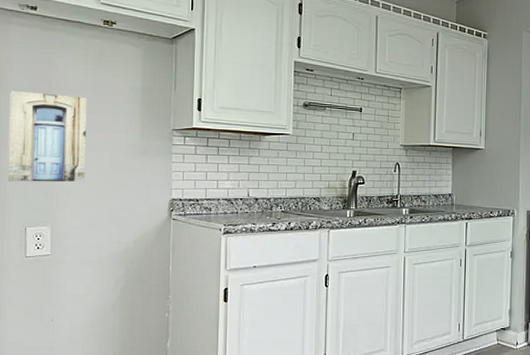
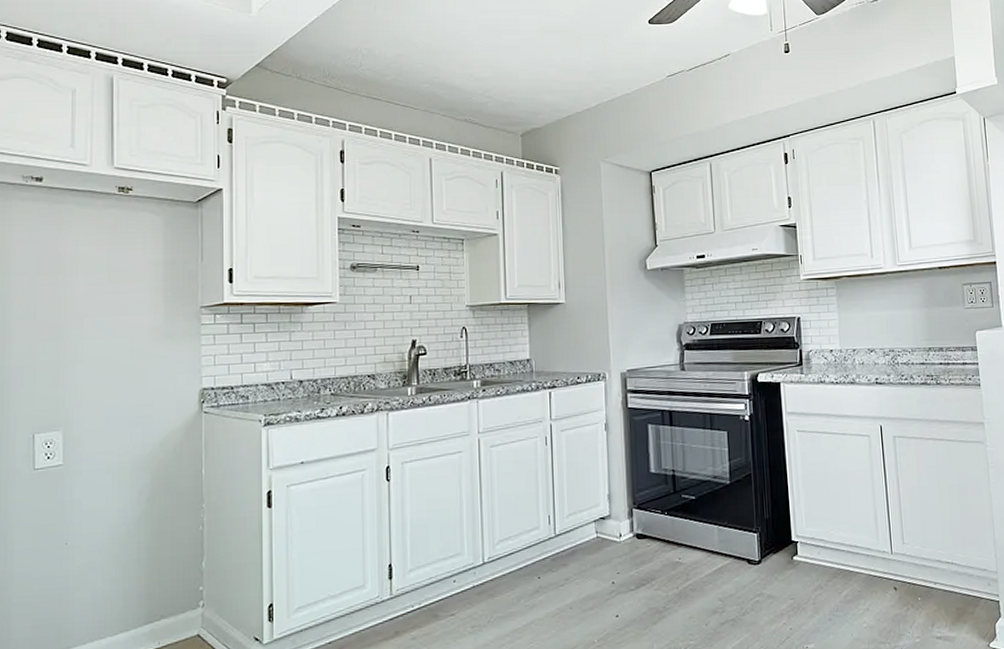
wall art: present [7,90,87,182] -> none [11,274,102,381]

